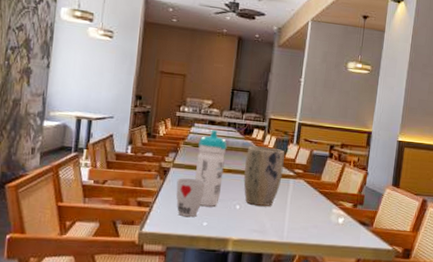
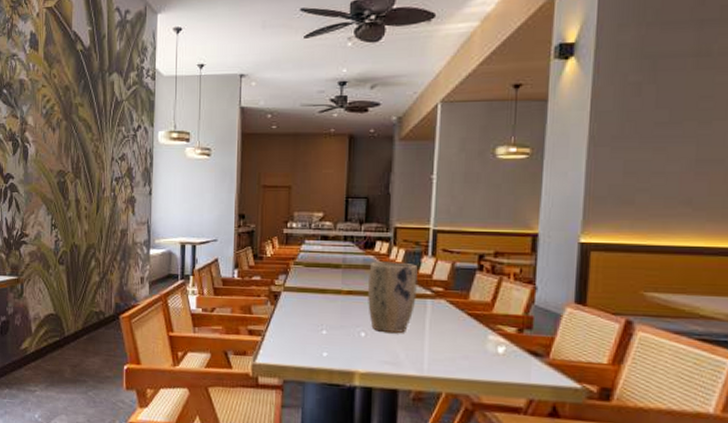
cup: present [176,178,206,217] -> none [289,303,322,346]
water bottle: present [194,130,228,207] -> none [309,246,345,335]

